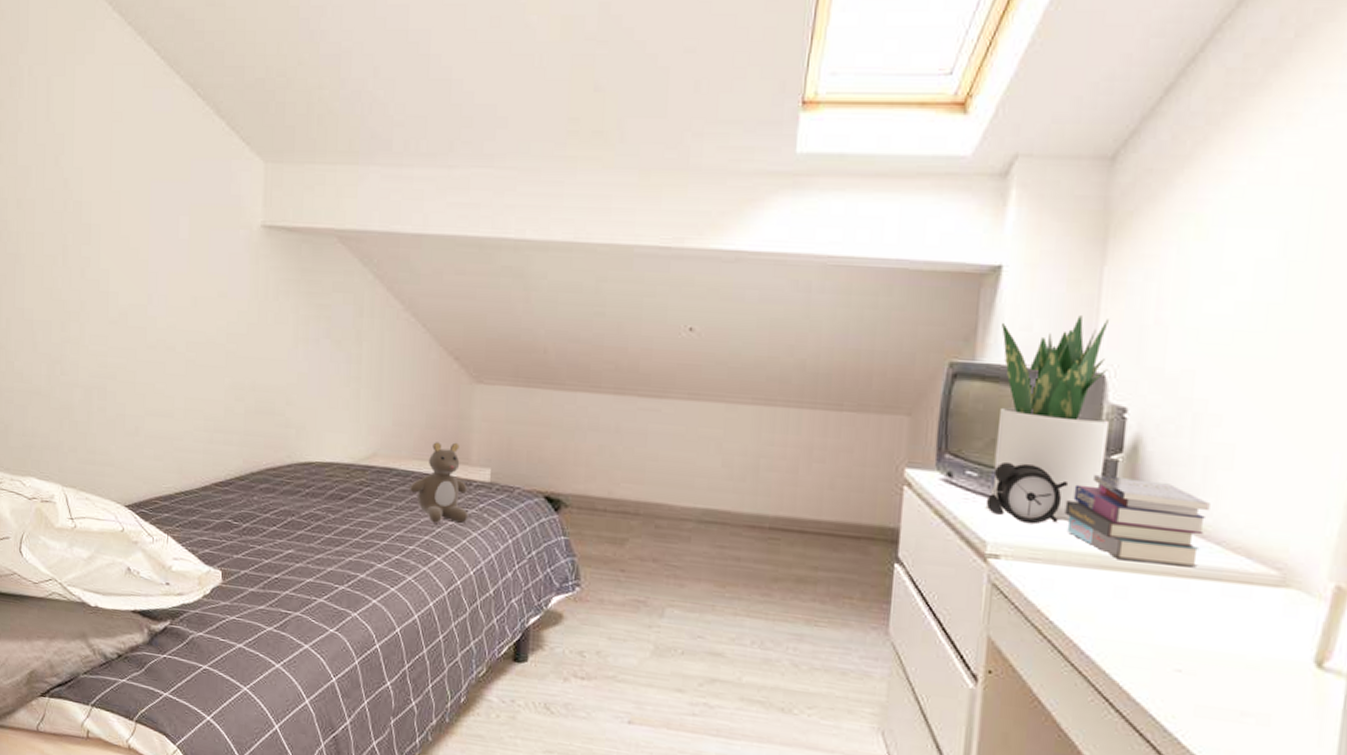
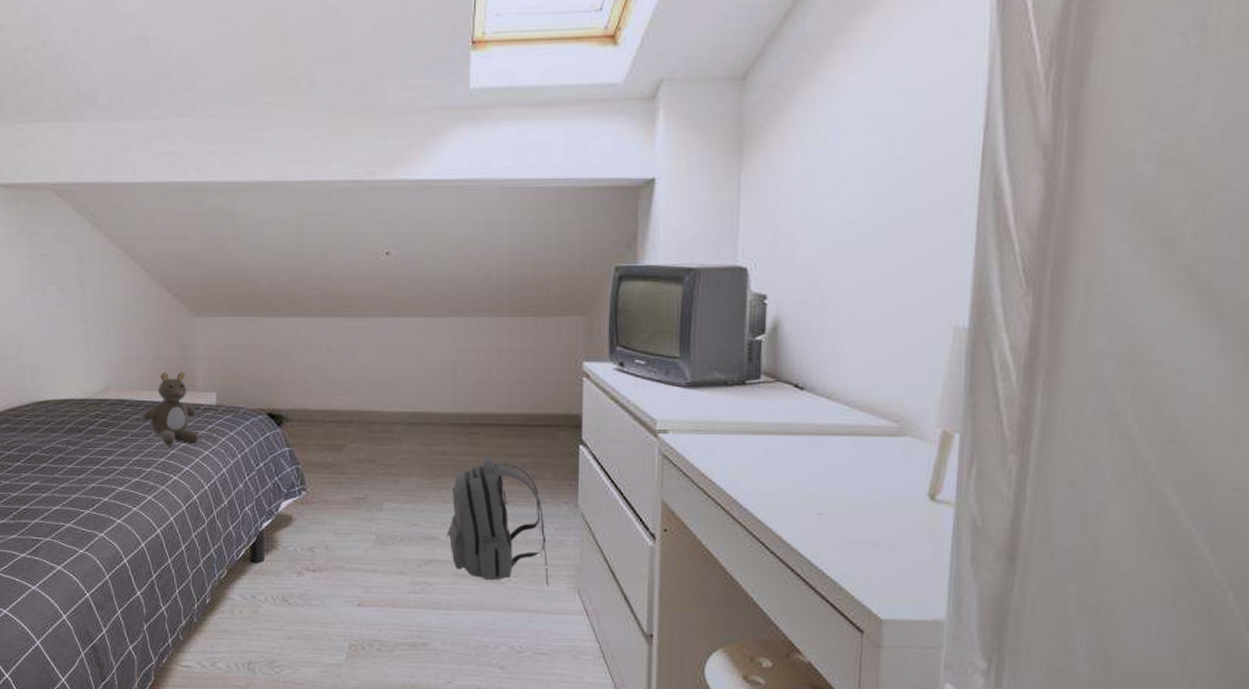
backpack: none [734,567,849,723] -> present [447,457,549,586]
alarm clock: present [985,461,1069,525] -> none [653,349,722,401]
planter: present [993,316,1109,519] -> none [658,218,752,394]
books: present [1064,474,1210,568] -> none [720,354,839,426]

